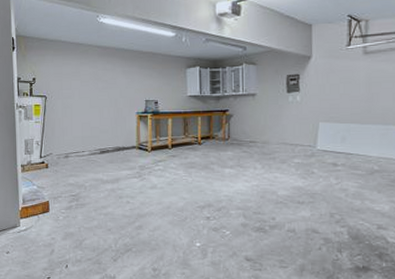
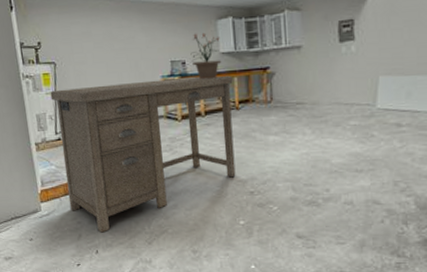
desk: none [39,114,197,249] -> present [50,75,236,233]
potted plant: none [162,78,191,117] -> present [190,32,224,80]

